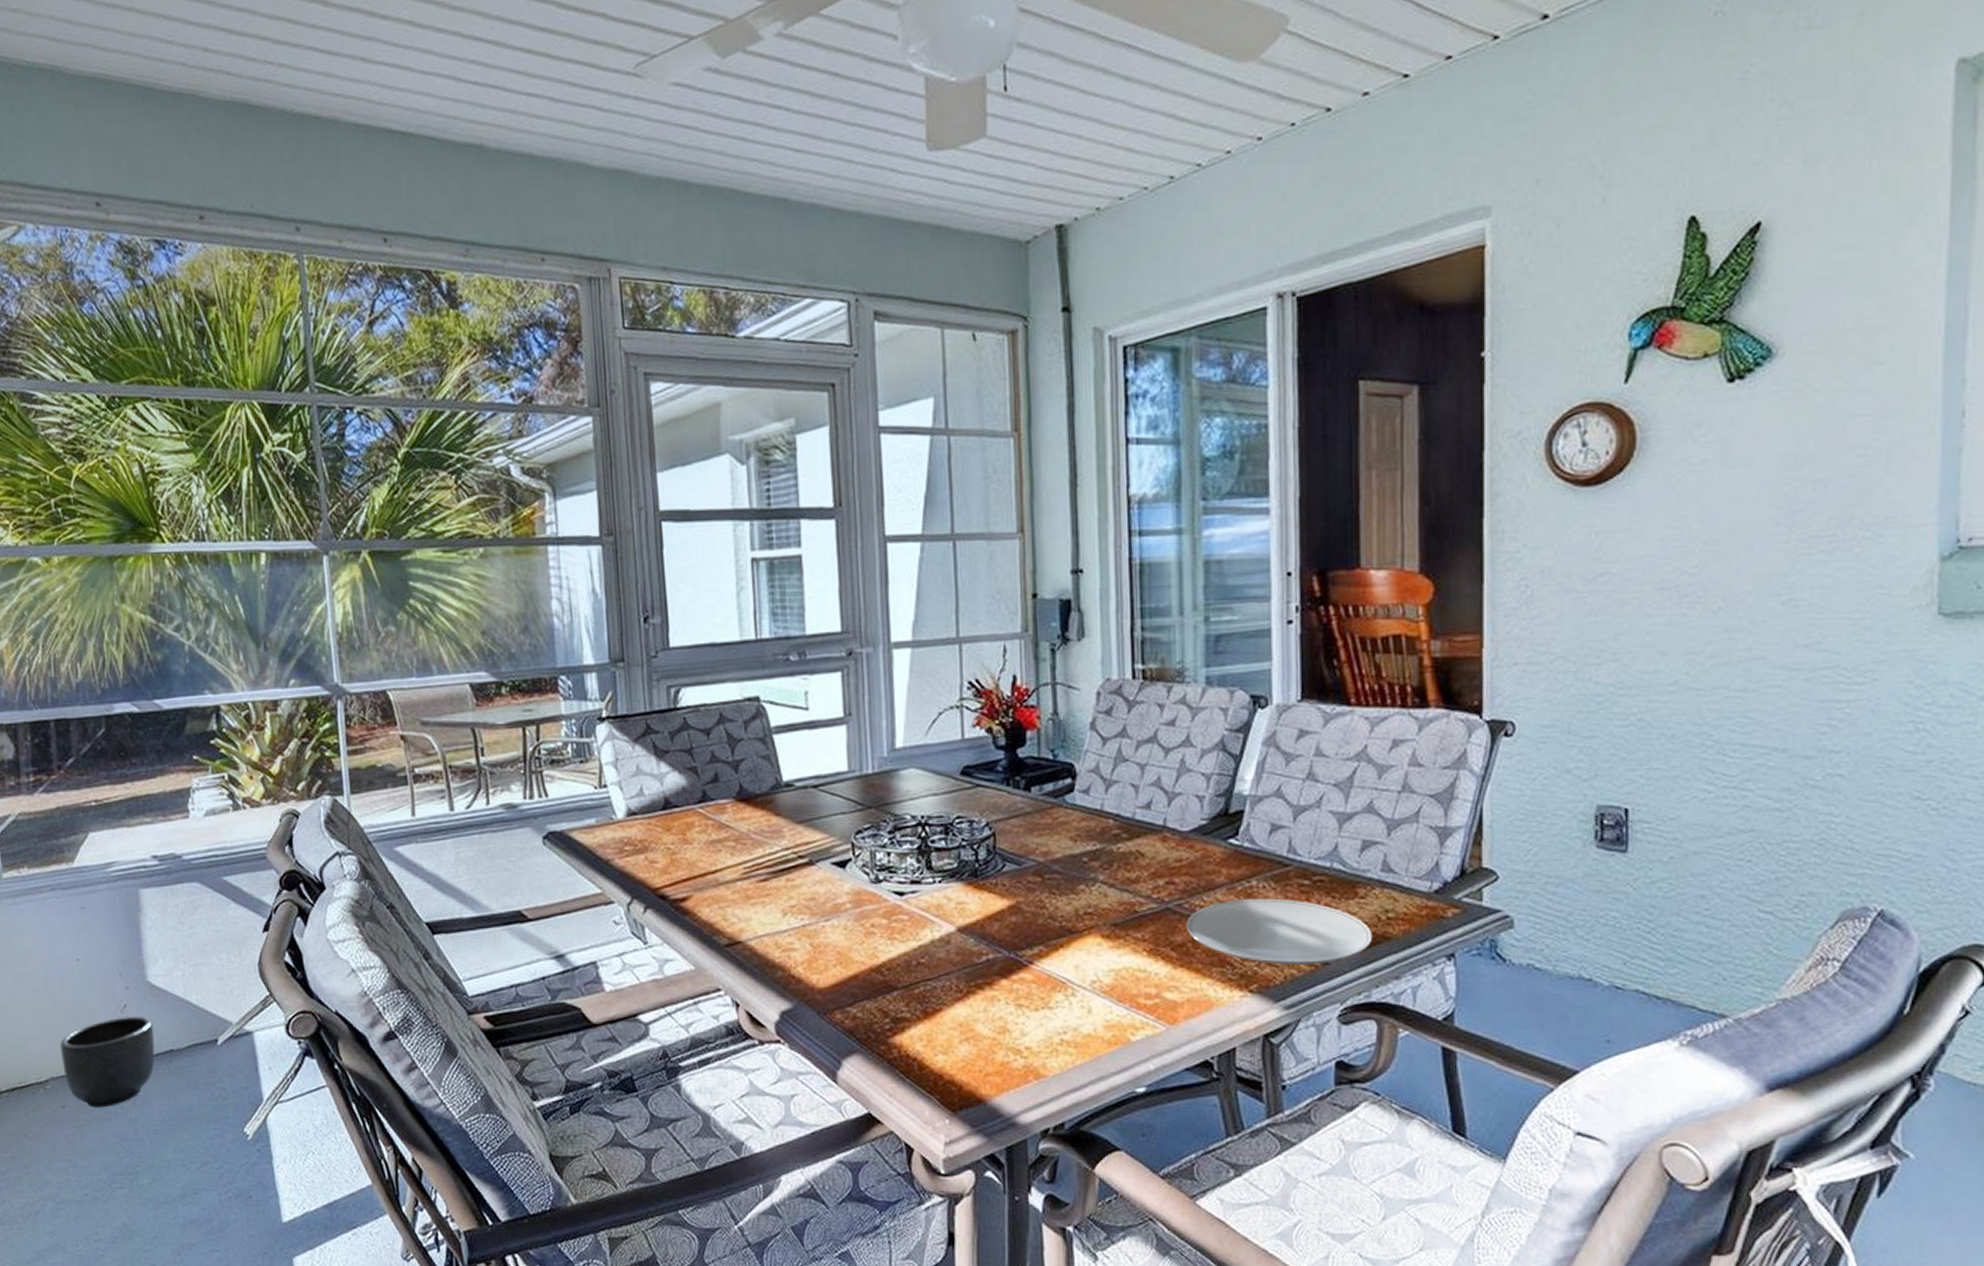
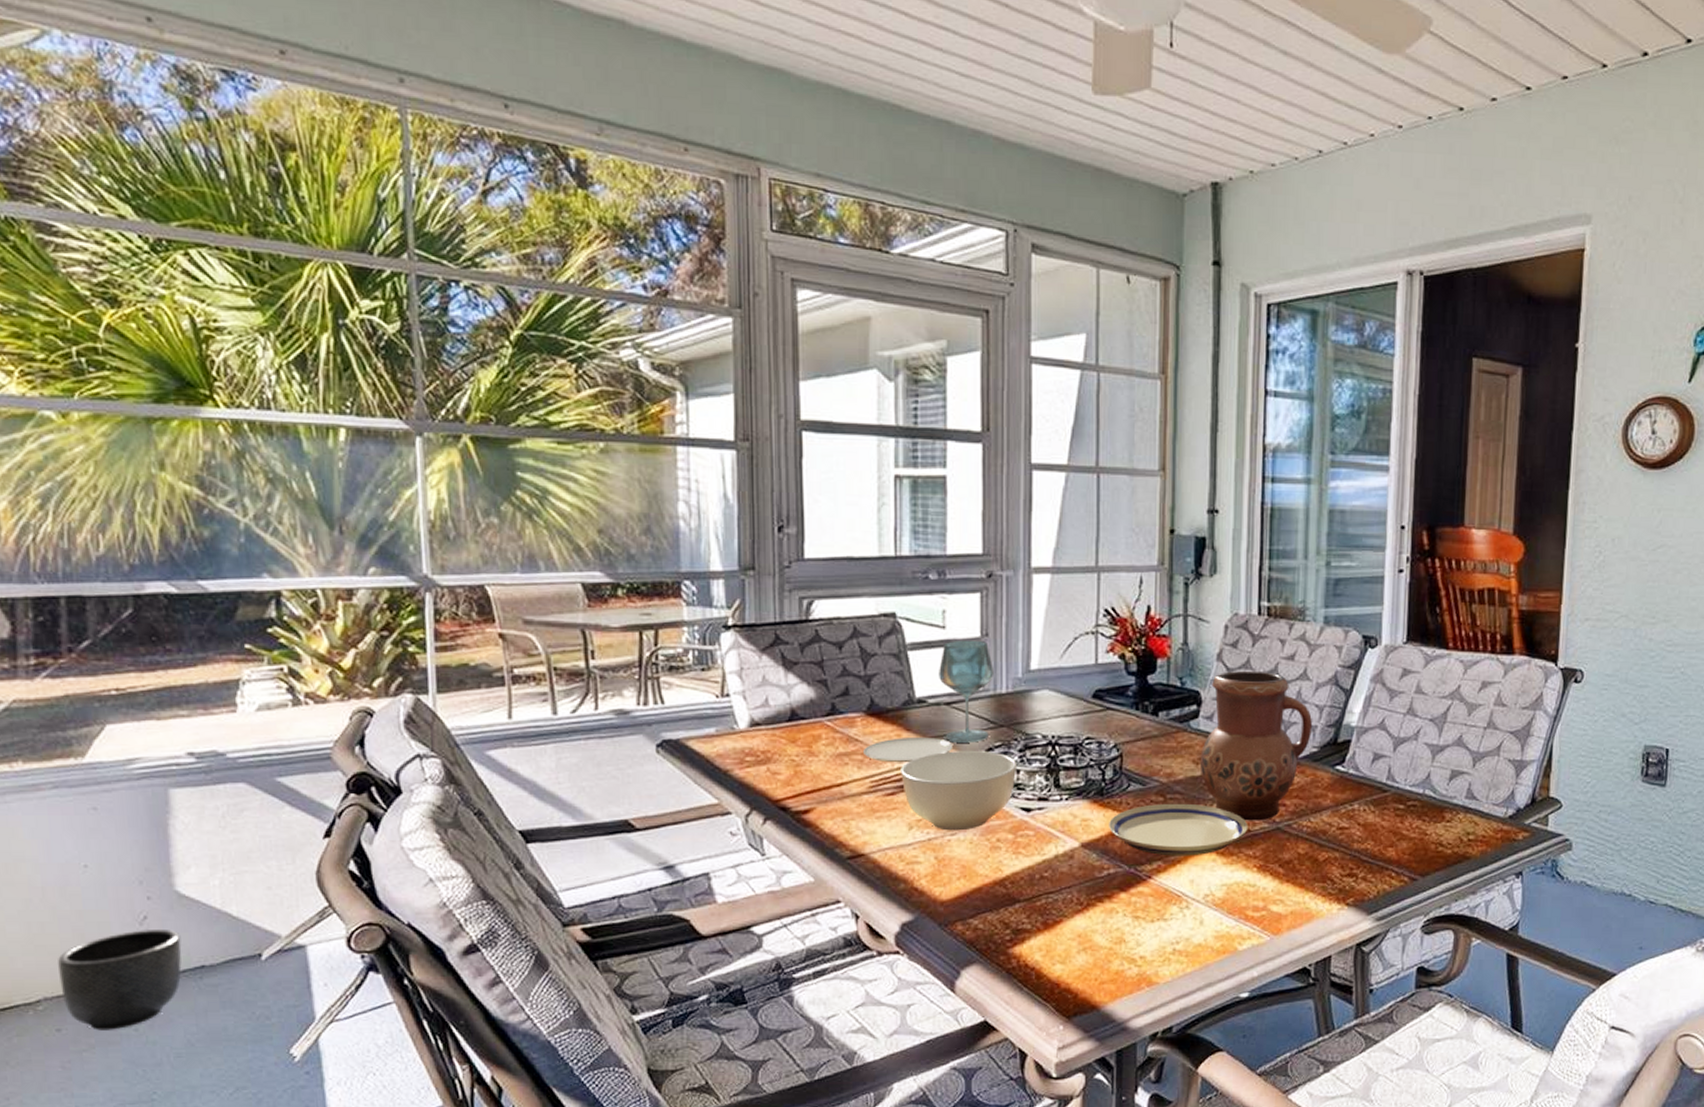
plate: none [735,821,823,849] -> present [864,736,954,763]
bowl: none [772,834,887,917] -> present [901,751,1016,831]
wine glass: none [804,720,859,826] -> present [939,640,993,743]
plate: none [985,883,1135,940] -> present [1109,803,1248,856]
pitcher: none [1078,740,1199,901] -> present [1199,671,1312,821]
plate: present [1186,898,1373,965] -> none [1293,820,1455,881]

